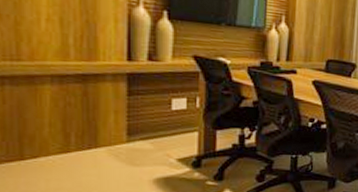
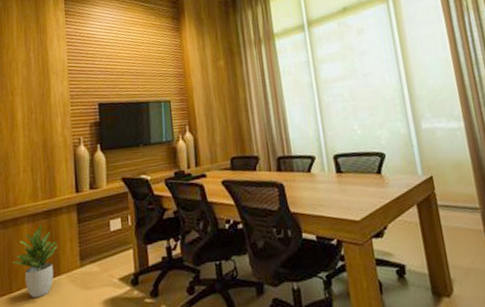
potted plant: none [24,88,97,169] -> present [12,224,58,298]

